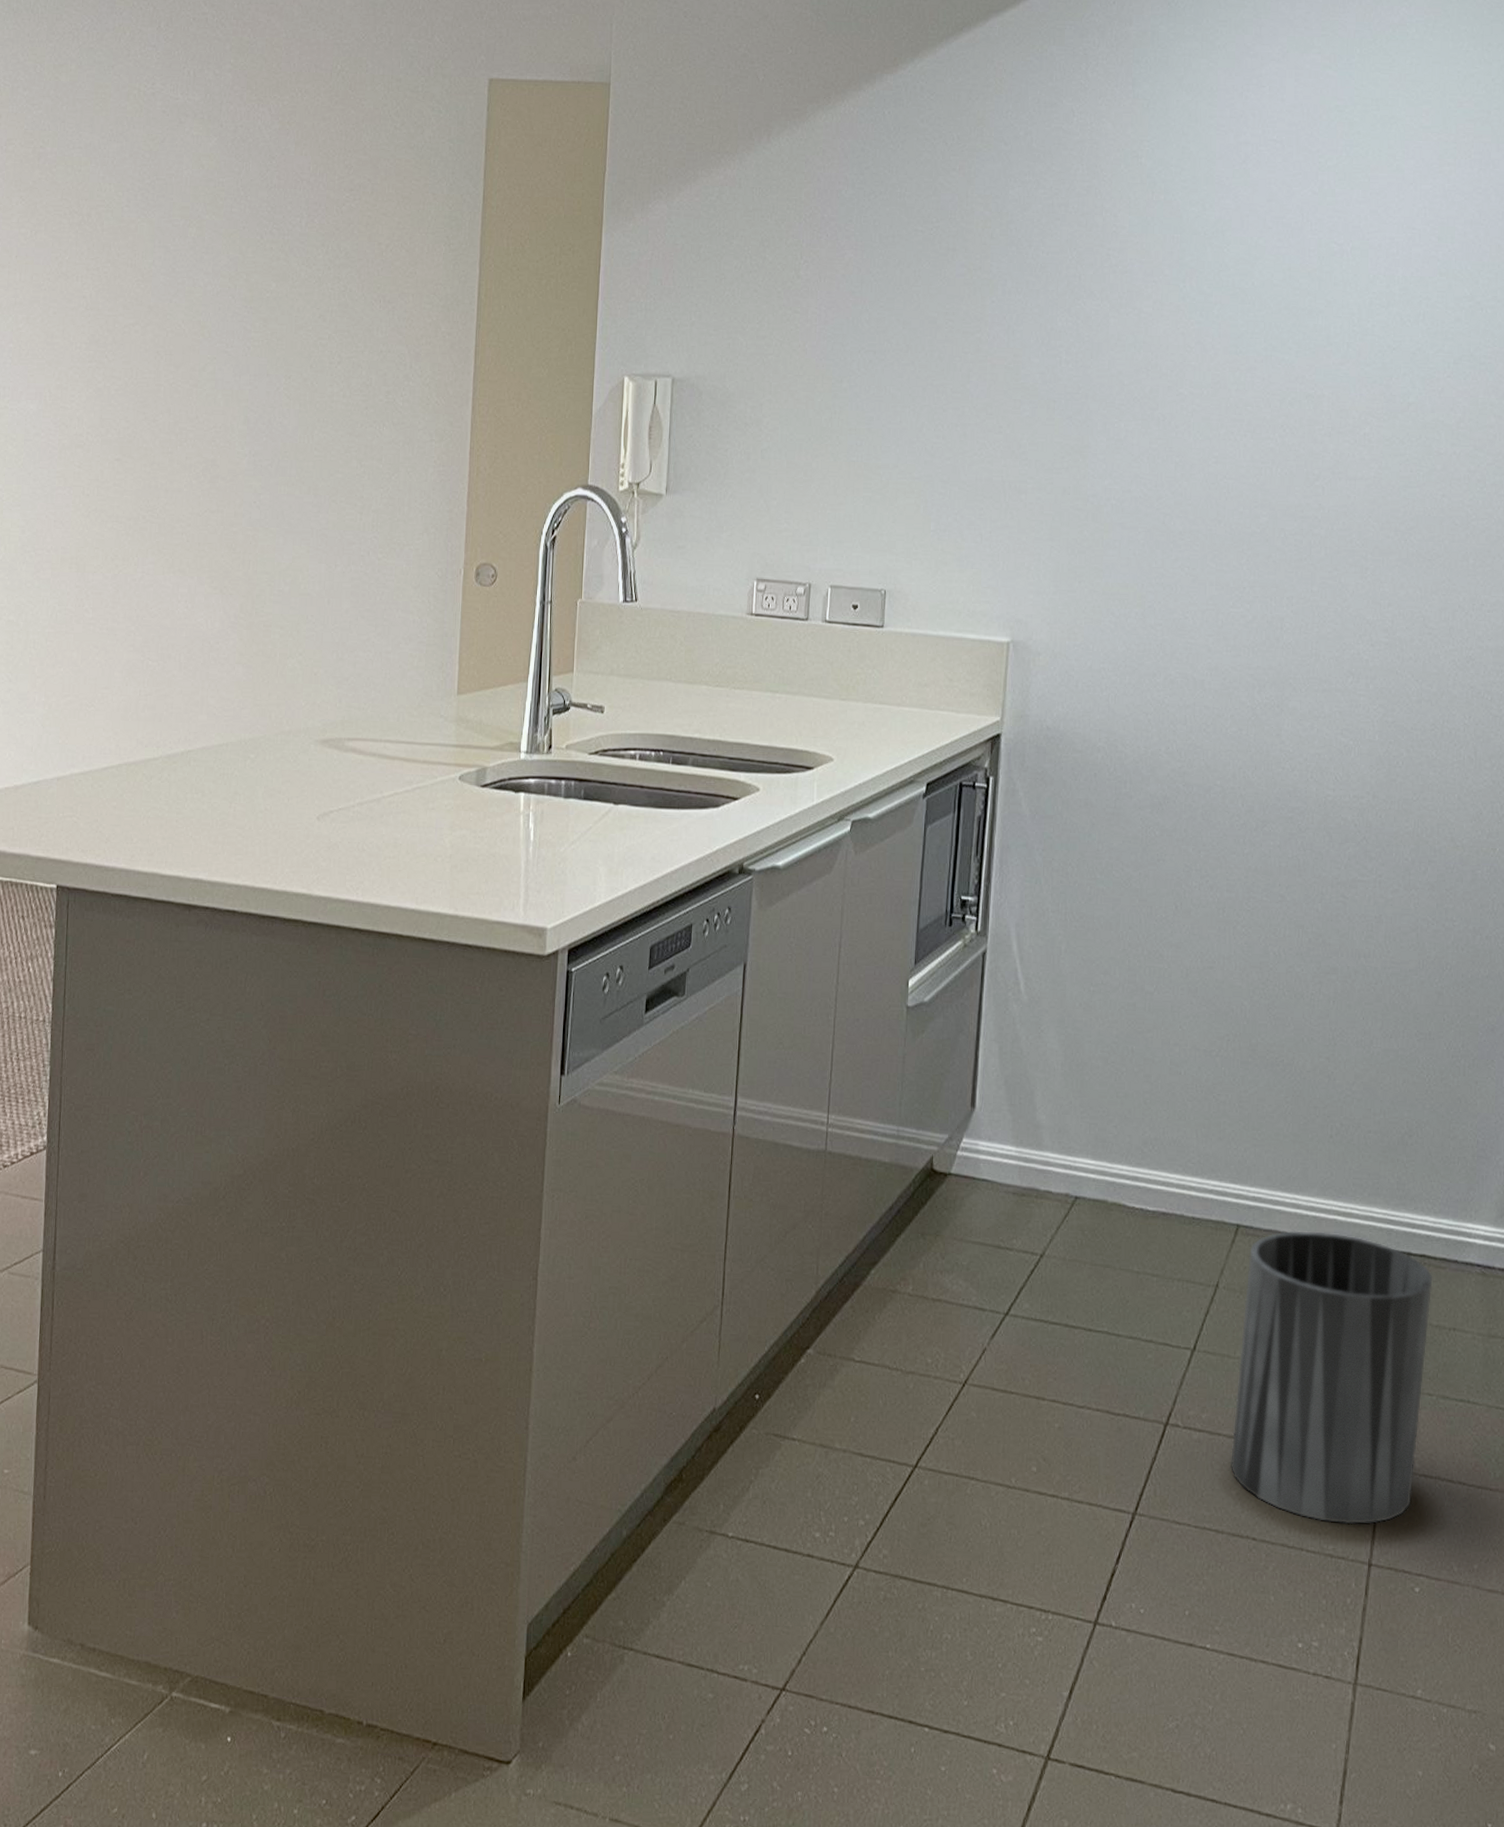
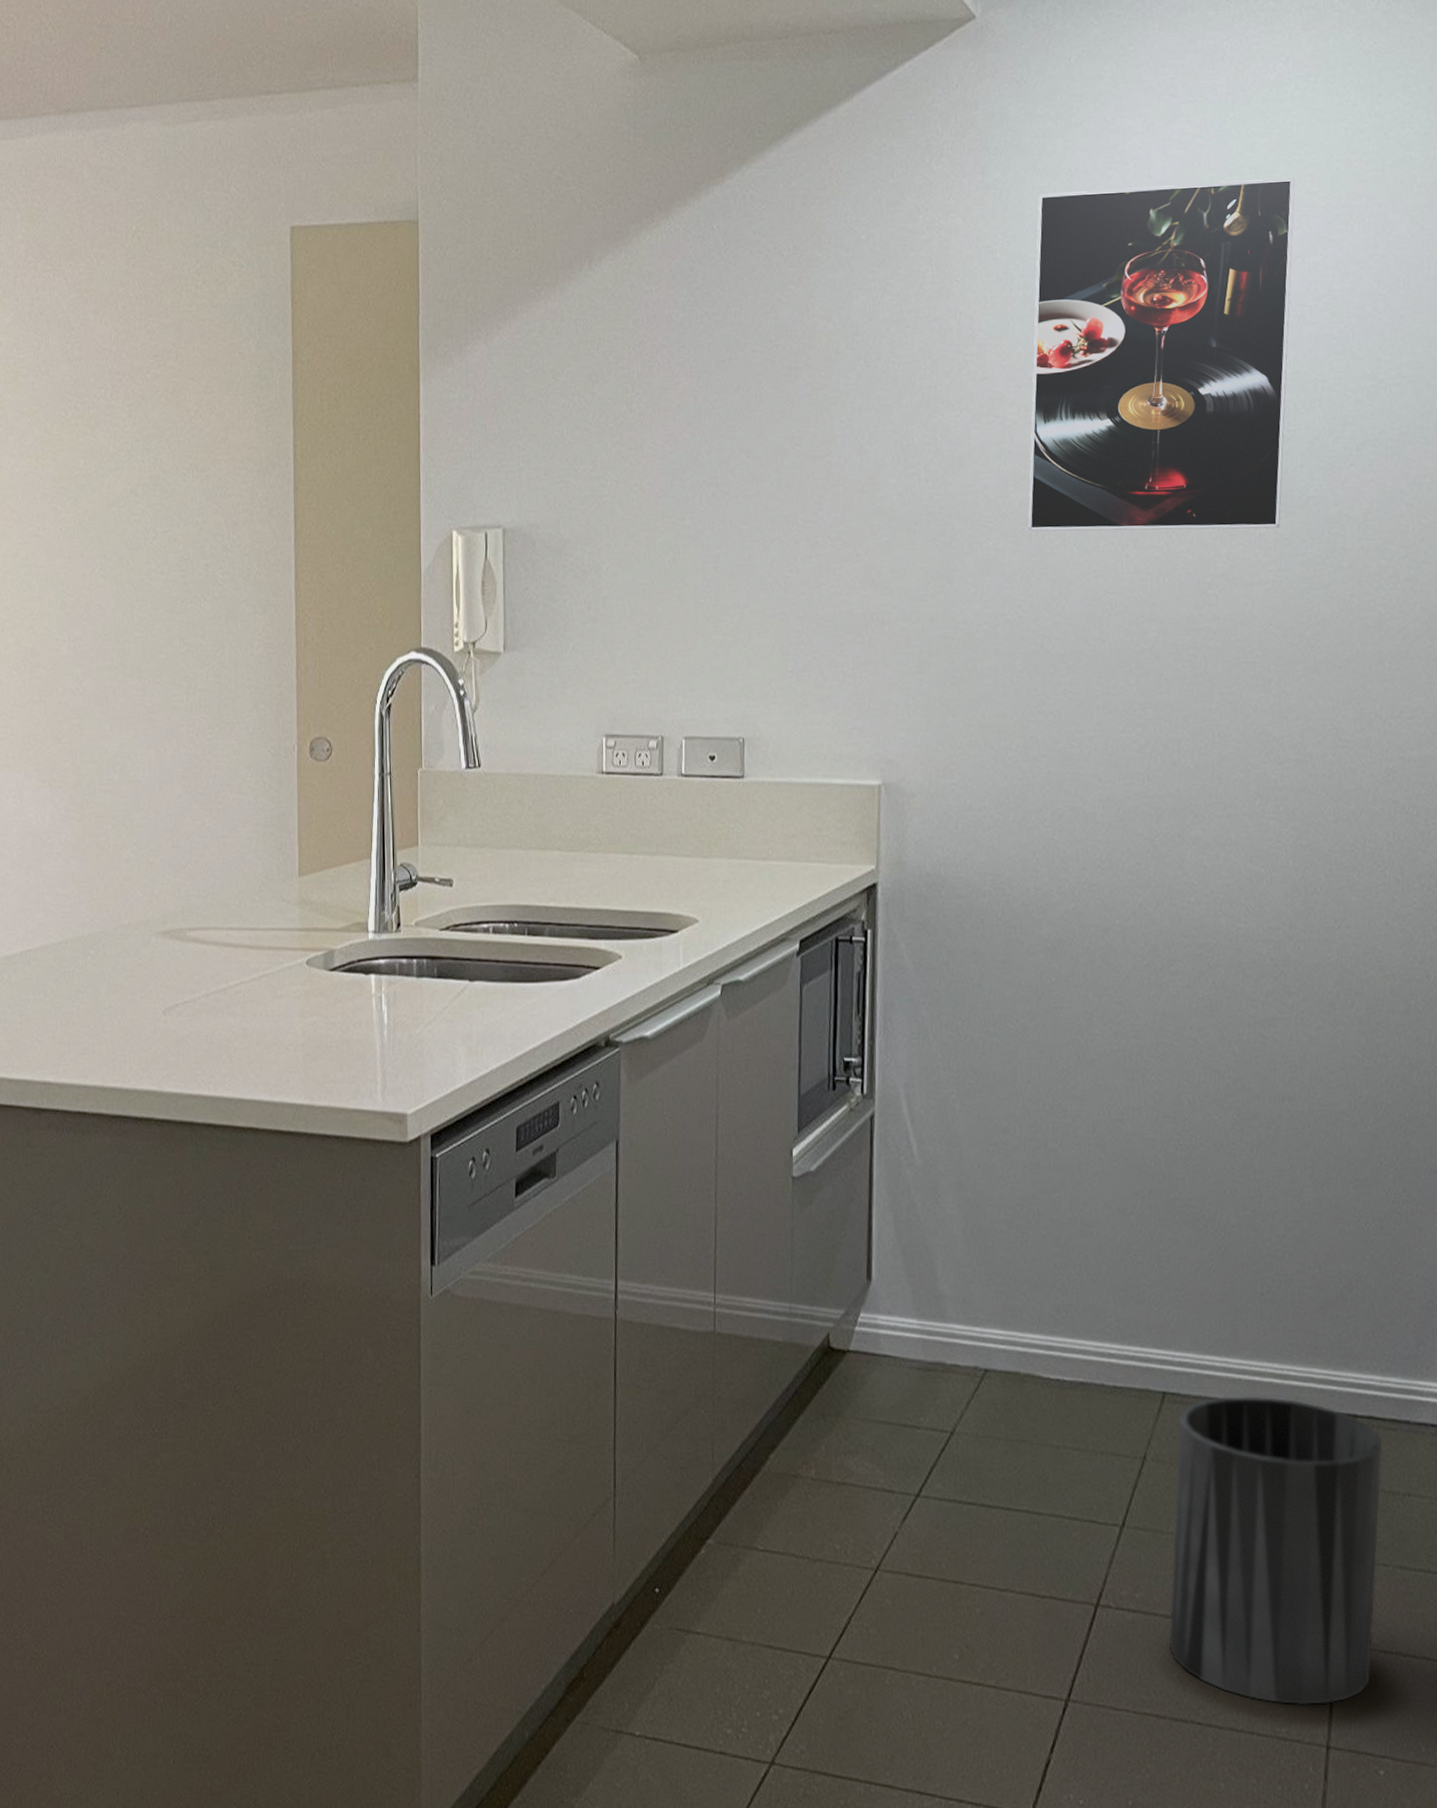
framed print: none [1156,107,1411,430] -> present [1028,178,1295,531]

